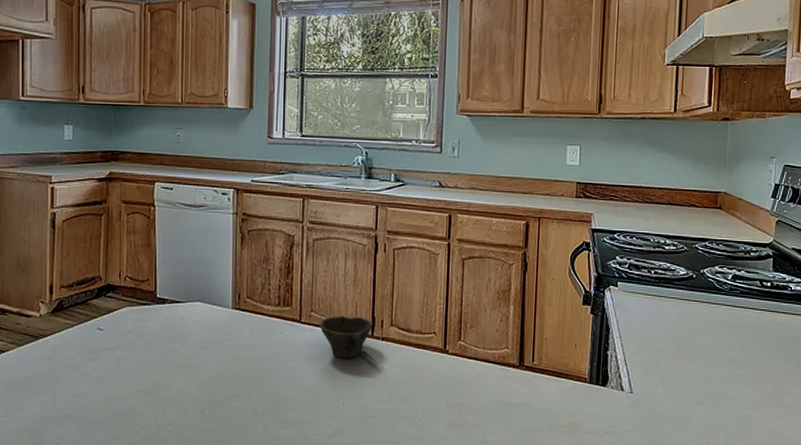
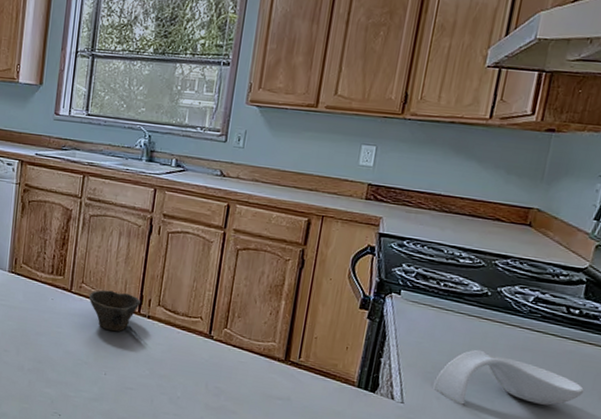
spoon rest: none [656,331,785,386] -> present [432,349,585,405]

